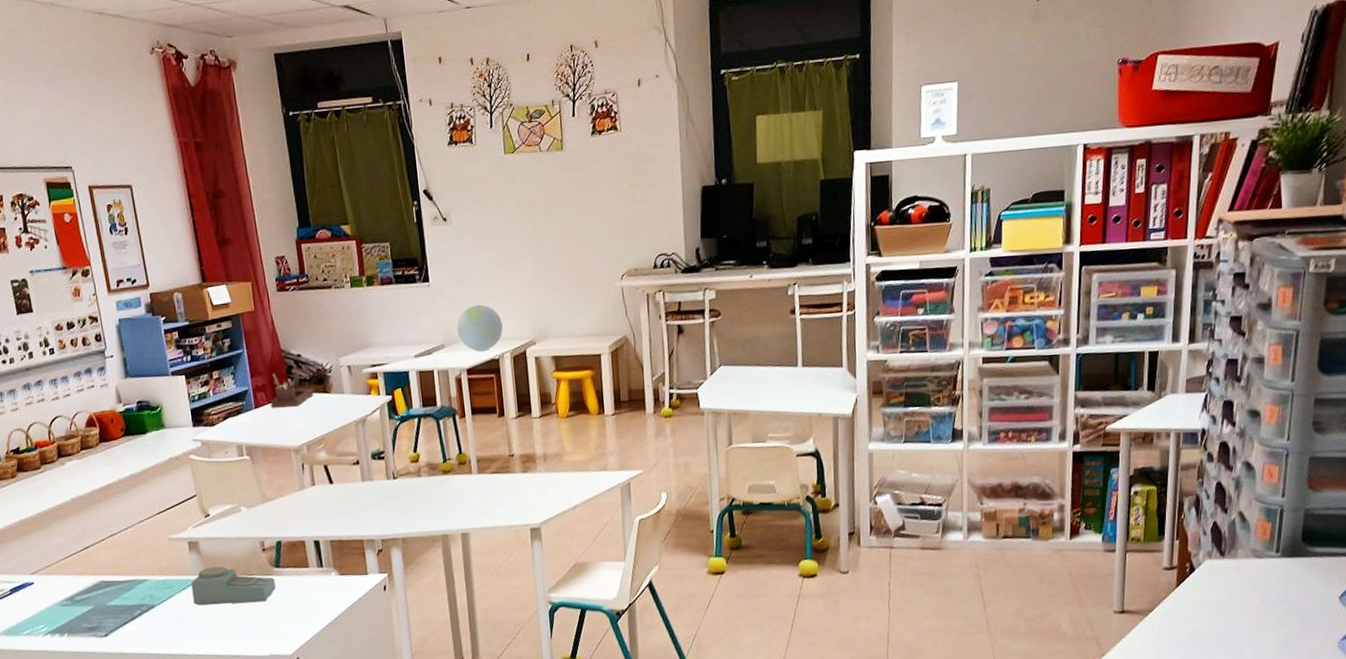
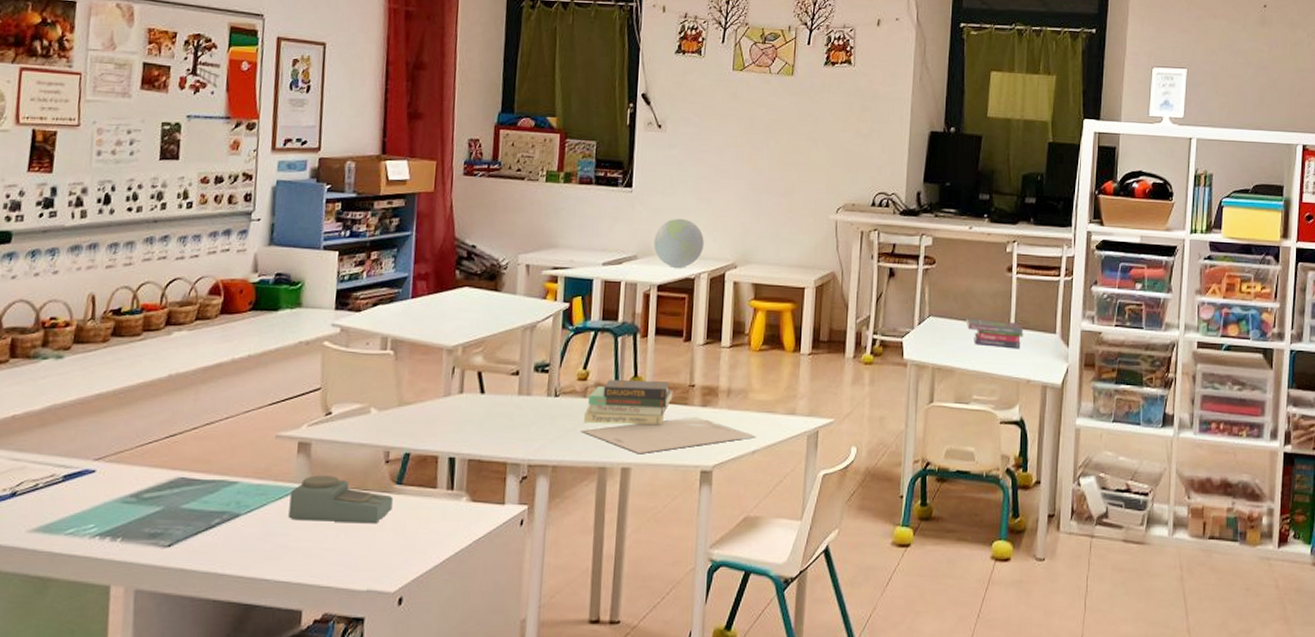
desk organizer: present [271,364,315,408] -> none [431,255,484,303]
paper: none [421,481,574,520] -> present [581,416,756,454]
books: none [422,455,496,499] -> present [584,380,673,425]
books: none [755,361,812,387] -> present [965,318,1024,349]

